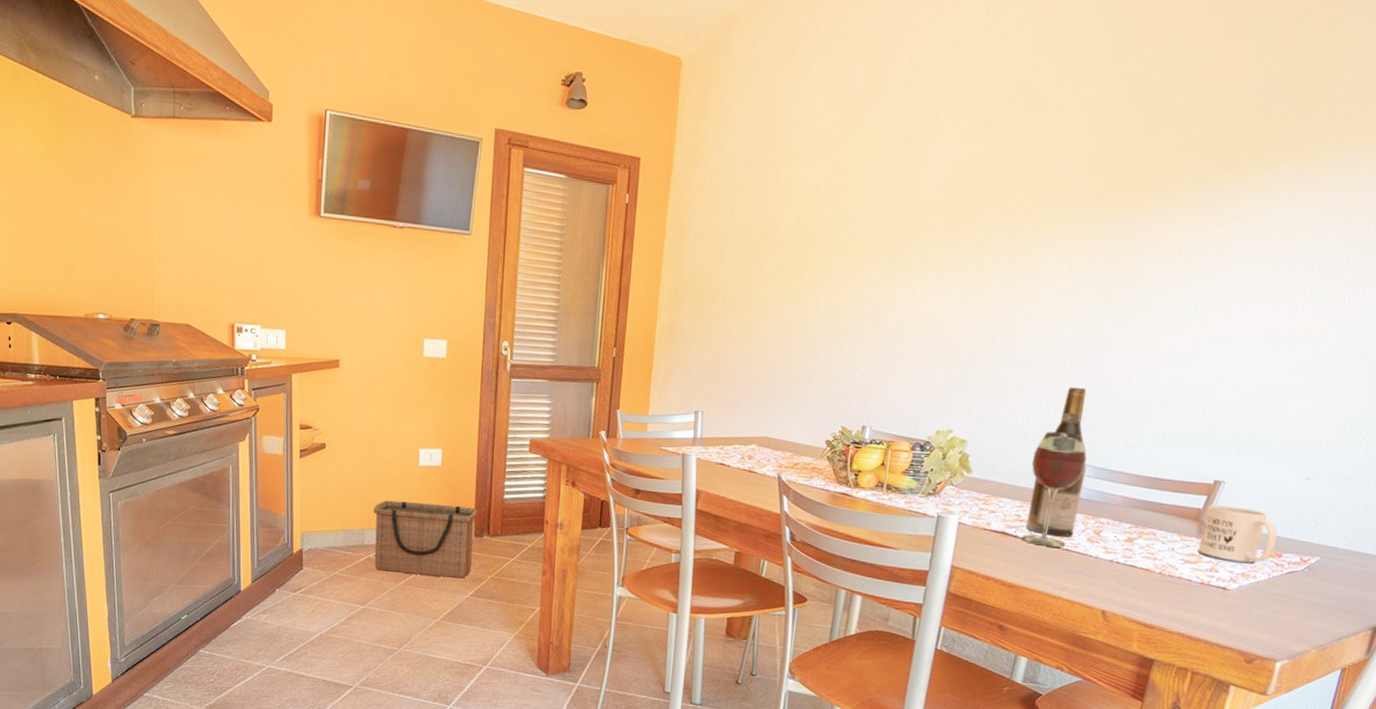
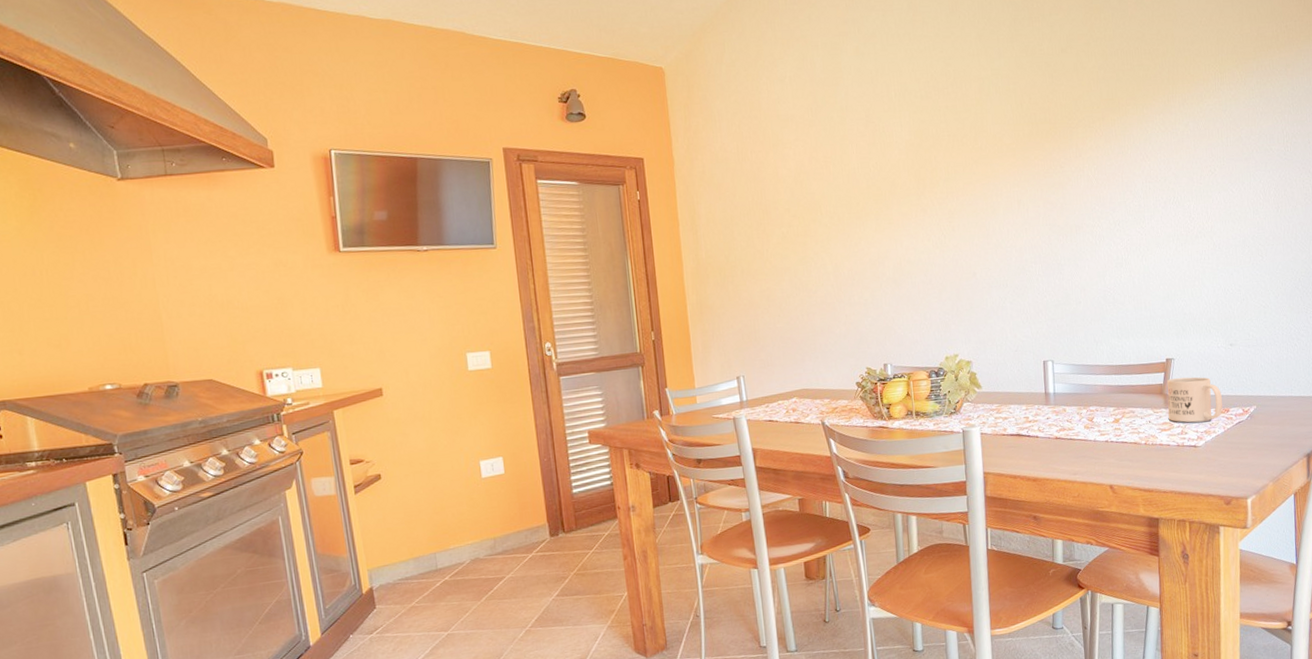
basket: present [373,500,477,579] -> none [441,508,553,592]
wineglass: present [1022,432,1087,548] -> none [1026,339,1069,440]
wine bottle: present [1025,386,1087,537] -> none [1032,300,1073,430]

